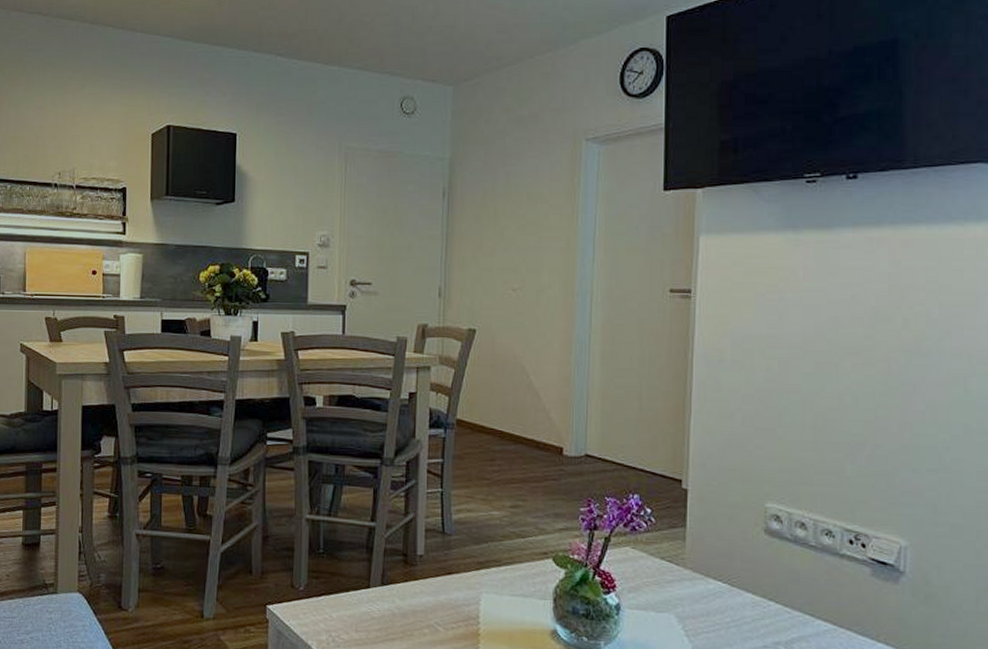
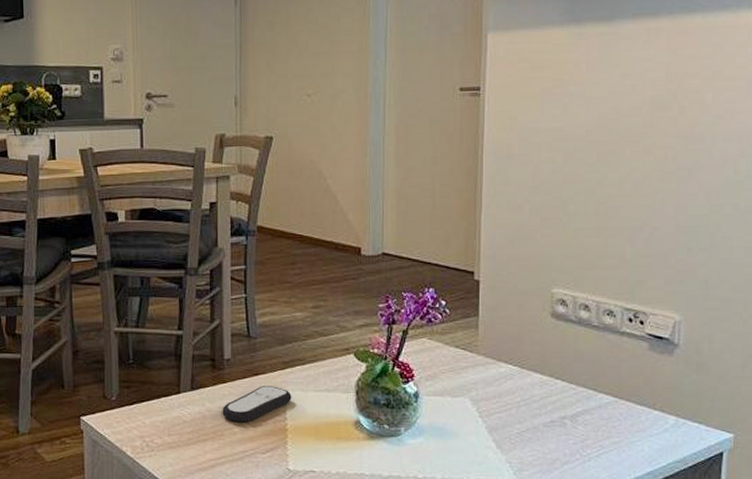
remote control: none [412,585,486,624] -> present [222,385,292,423]

